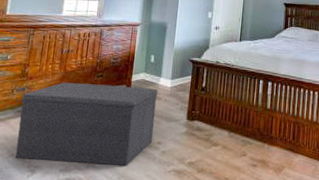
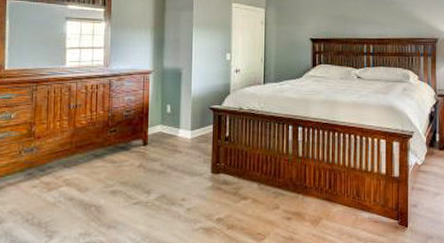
bench: present [15,82,158,165] -> none [30,140,178,226]

